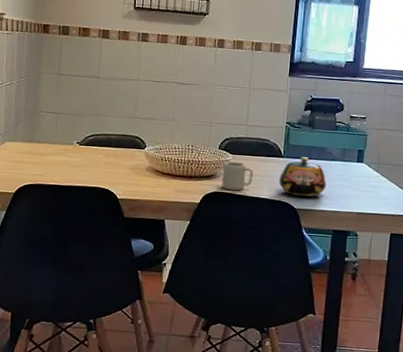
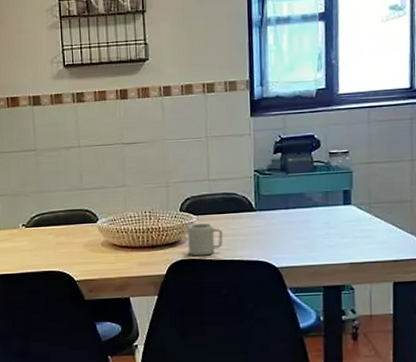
teapot: present [279,157,327,198] -> none [254,207,310,254]

